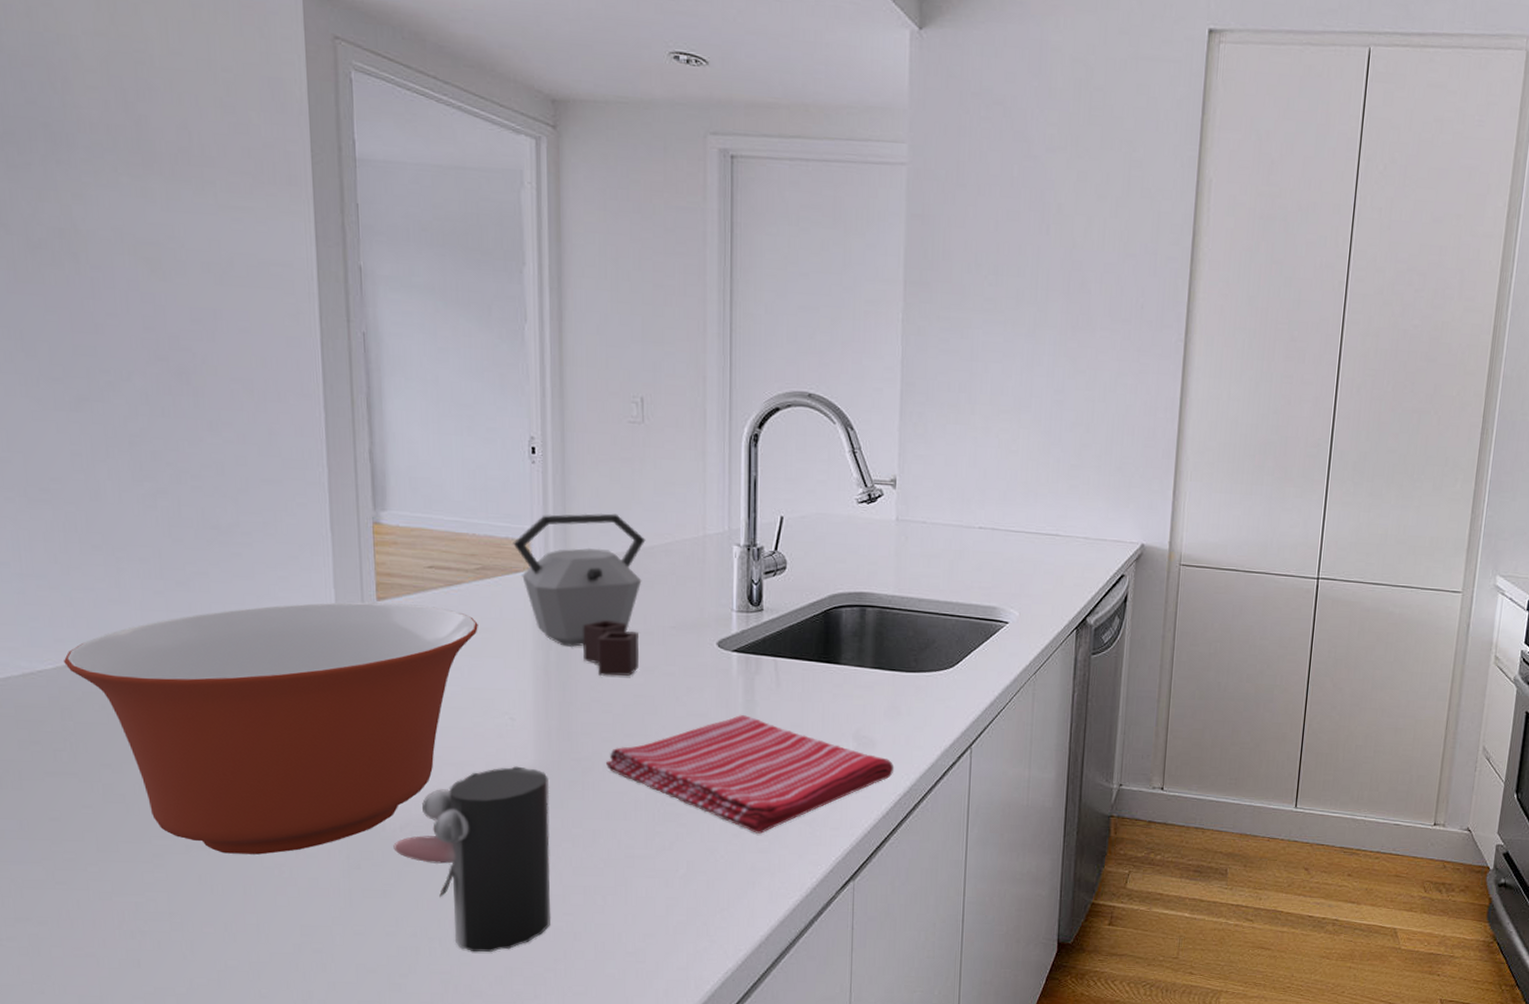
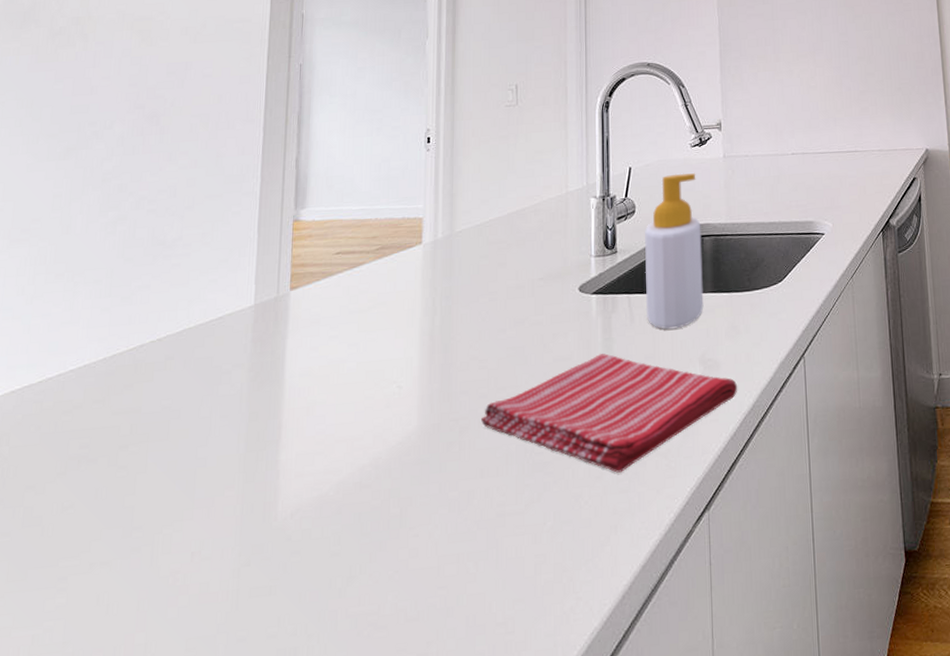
mixing bowl: present [63,602,478,855] -> none [11,288,375,567]
cup: present [393,766,551,952] -> none [283,434,430,645]
kettle: present [513,513,646,676] -> none [408,184,518,334]
soap bottle: none [794,531,864,701] -> present [645,173,704,330]

